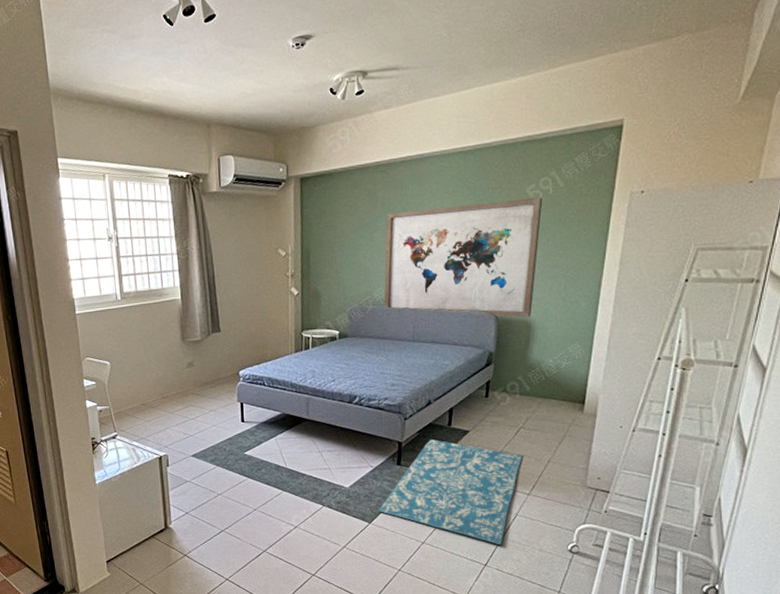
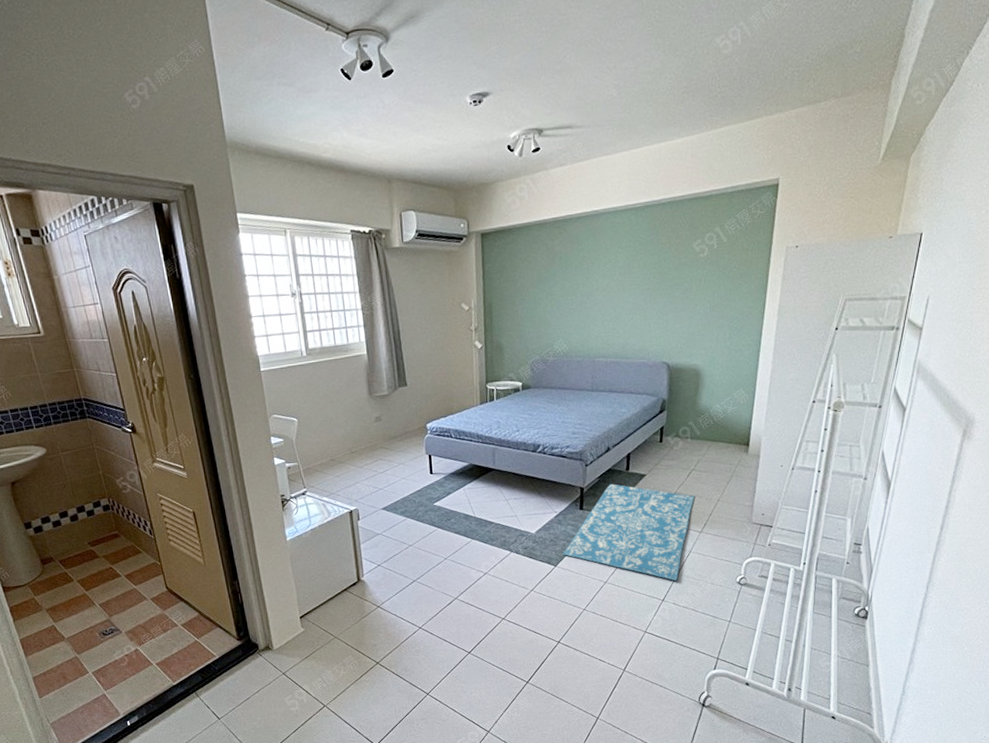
wall art: present [383,198,543,318] -> none [563,252,708,366]

